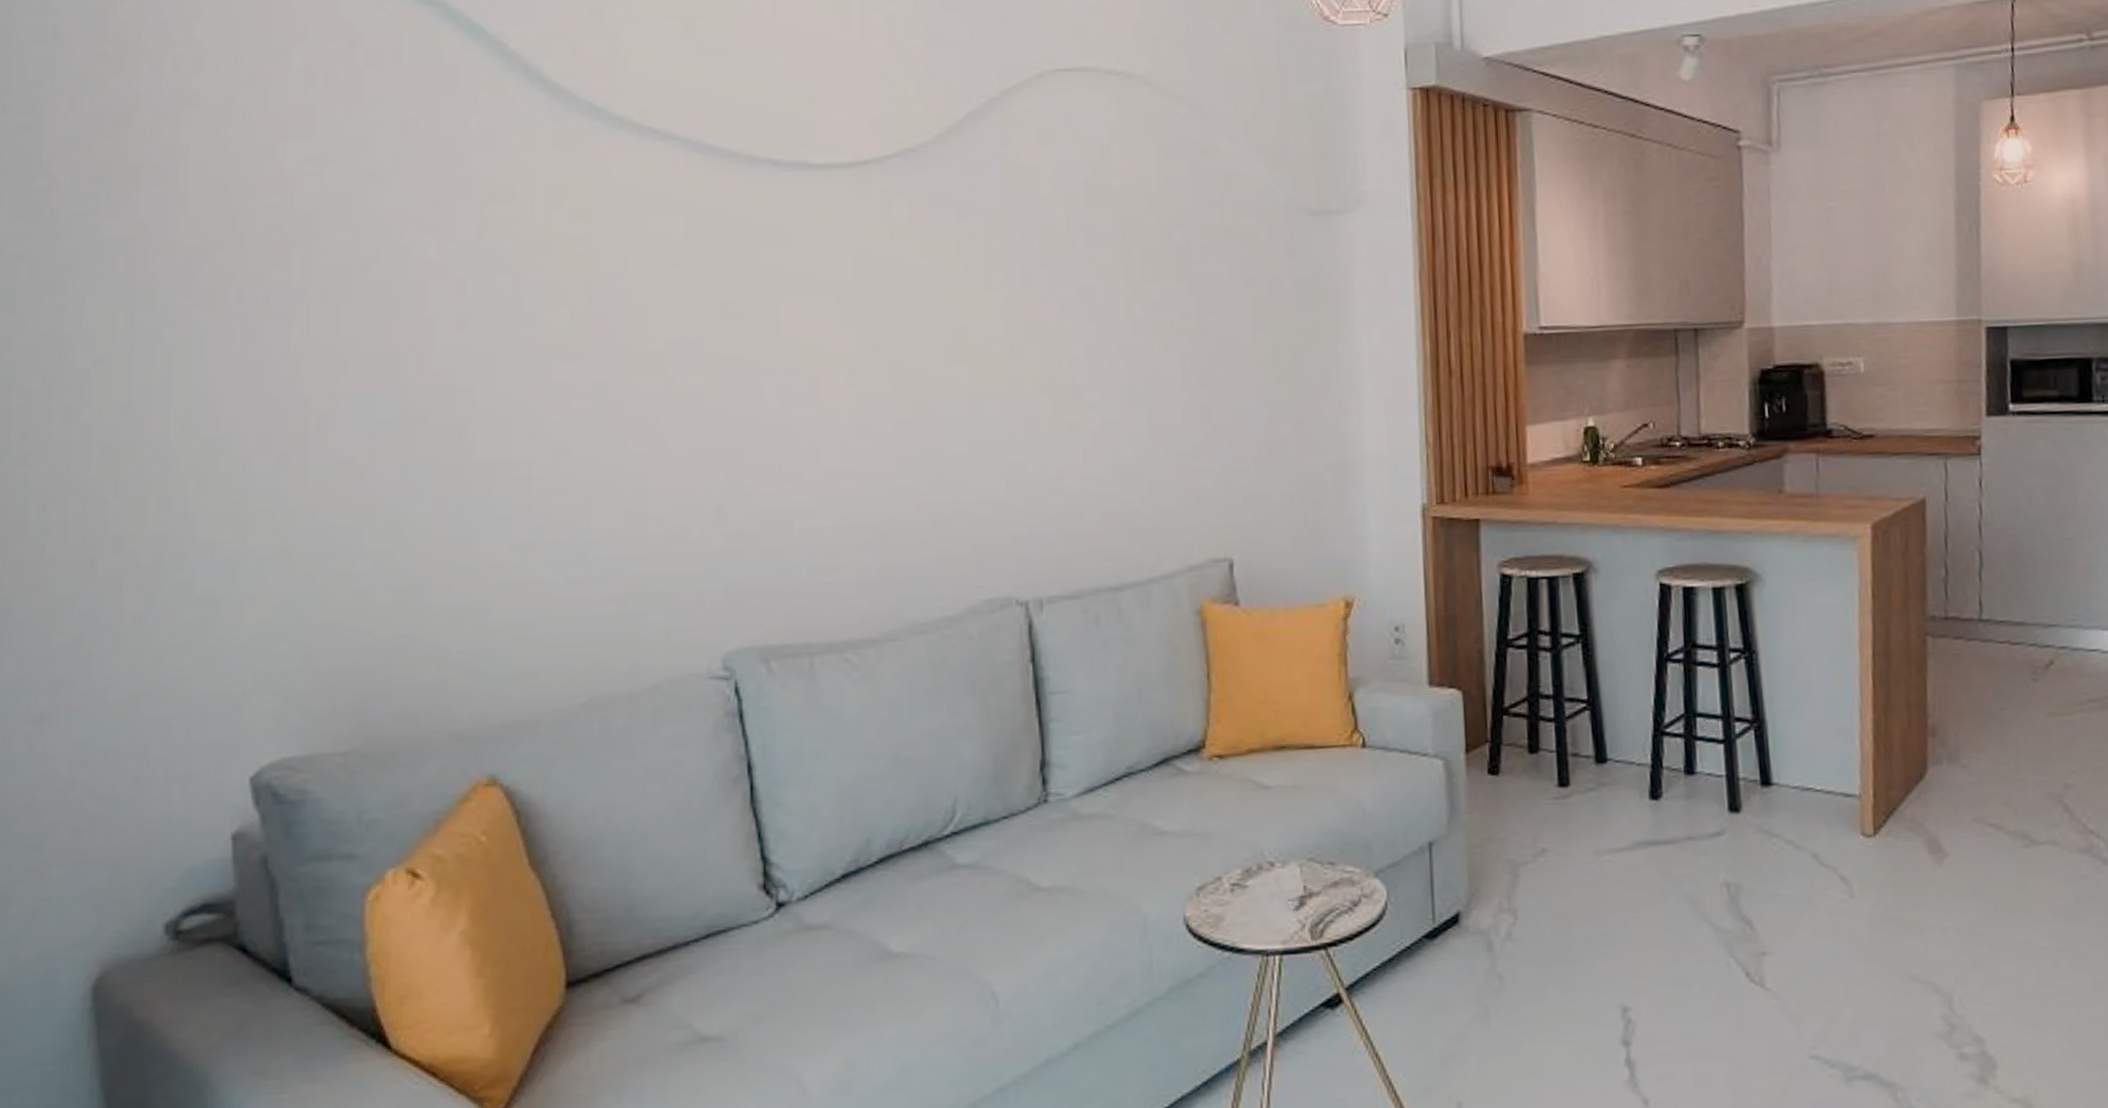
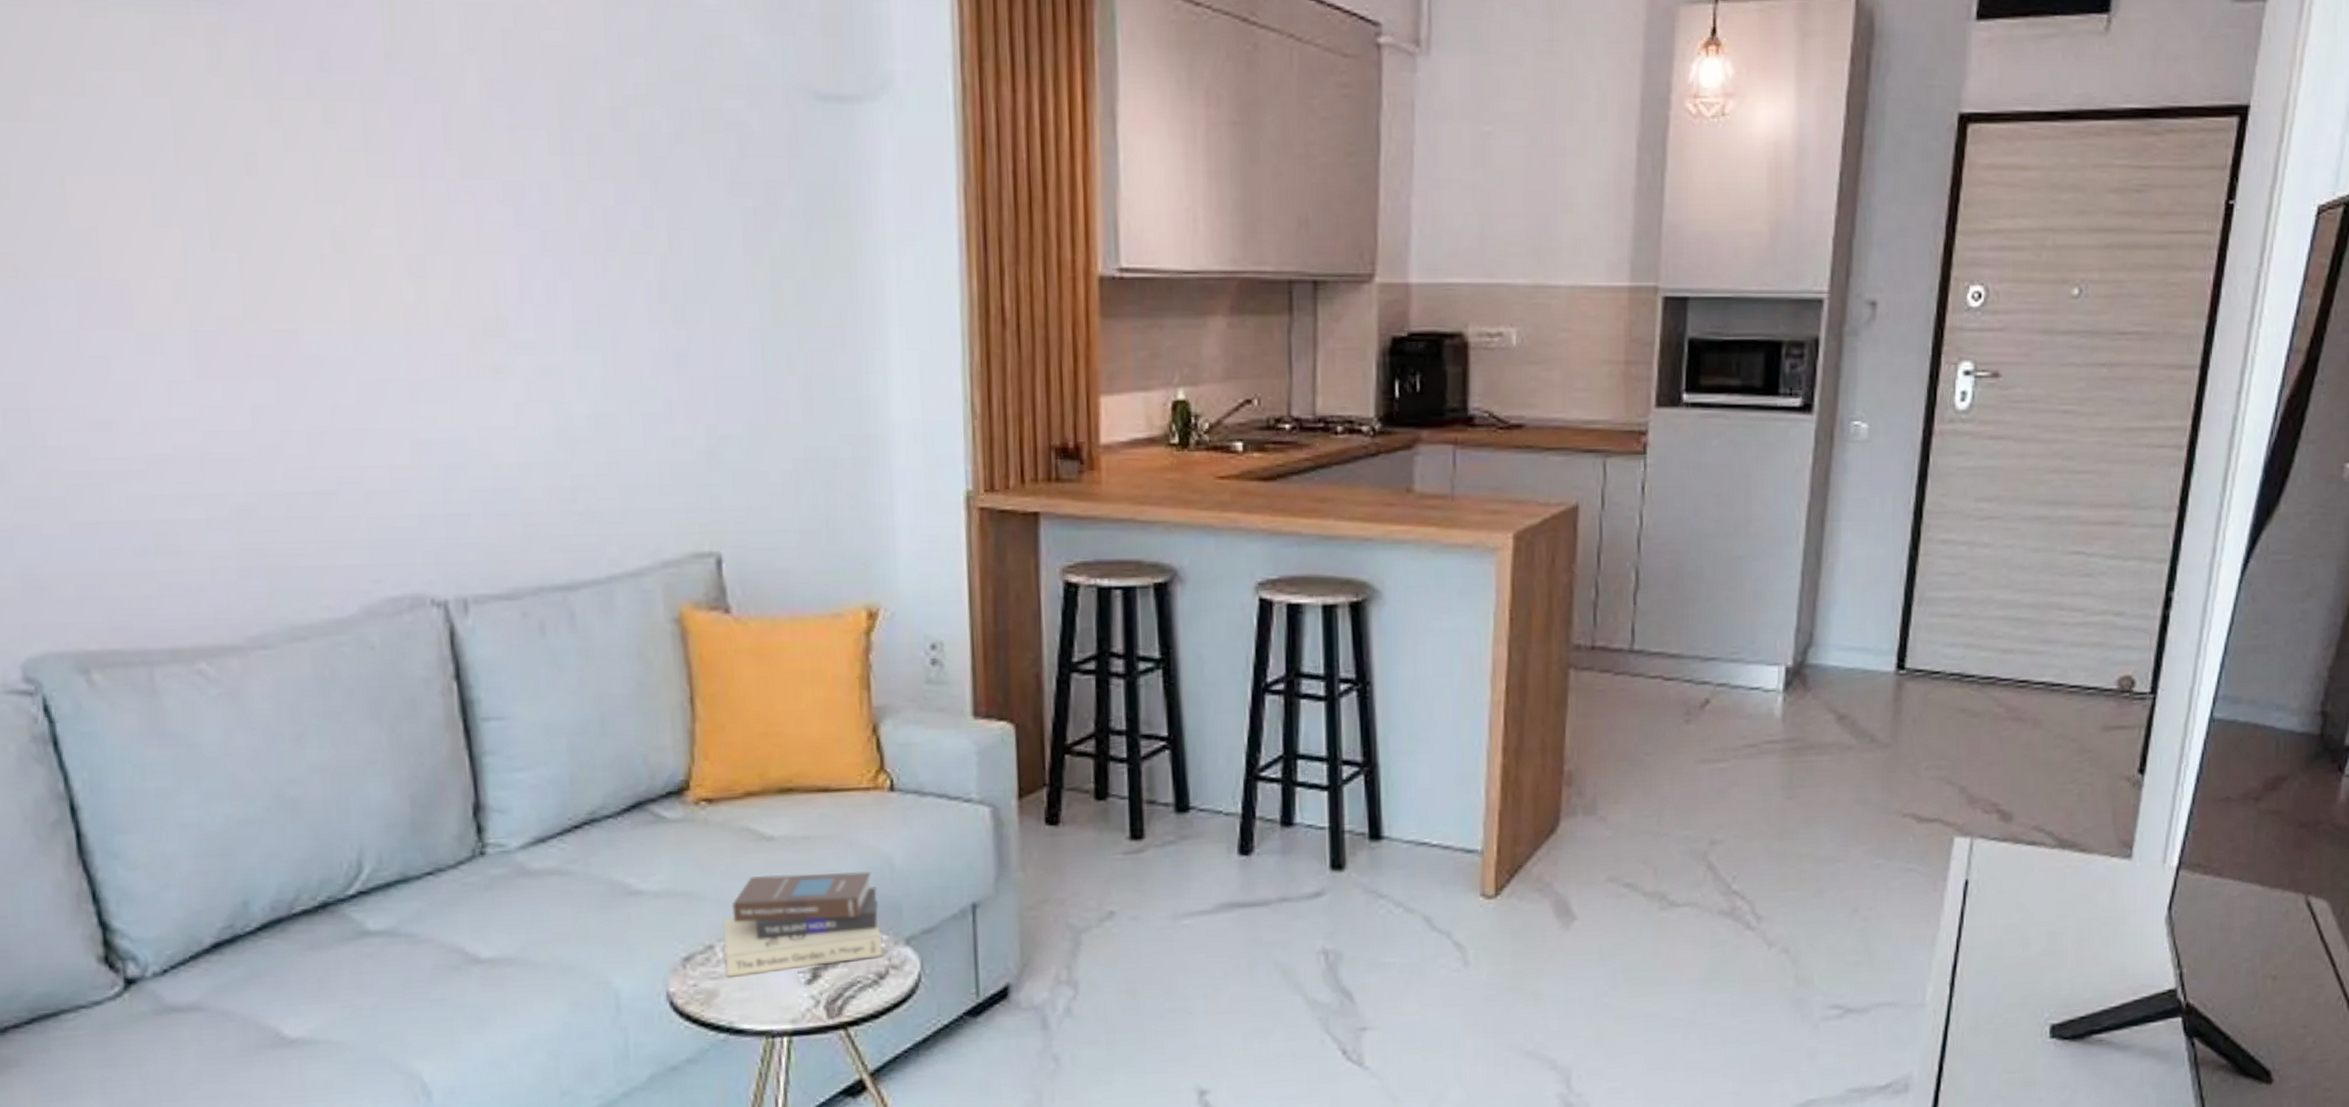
books: none [1229,815,1357,904] -> present [723,871,883,977]

